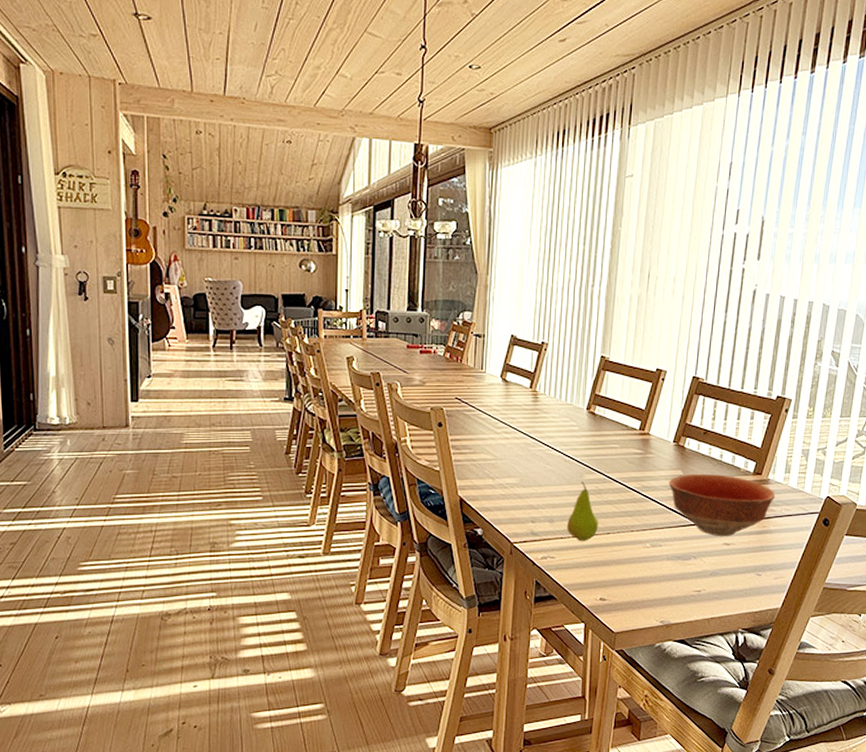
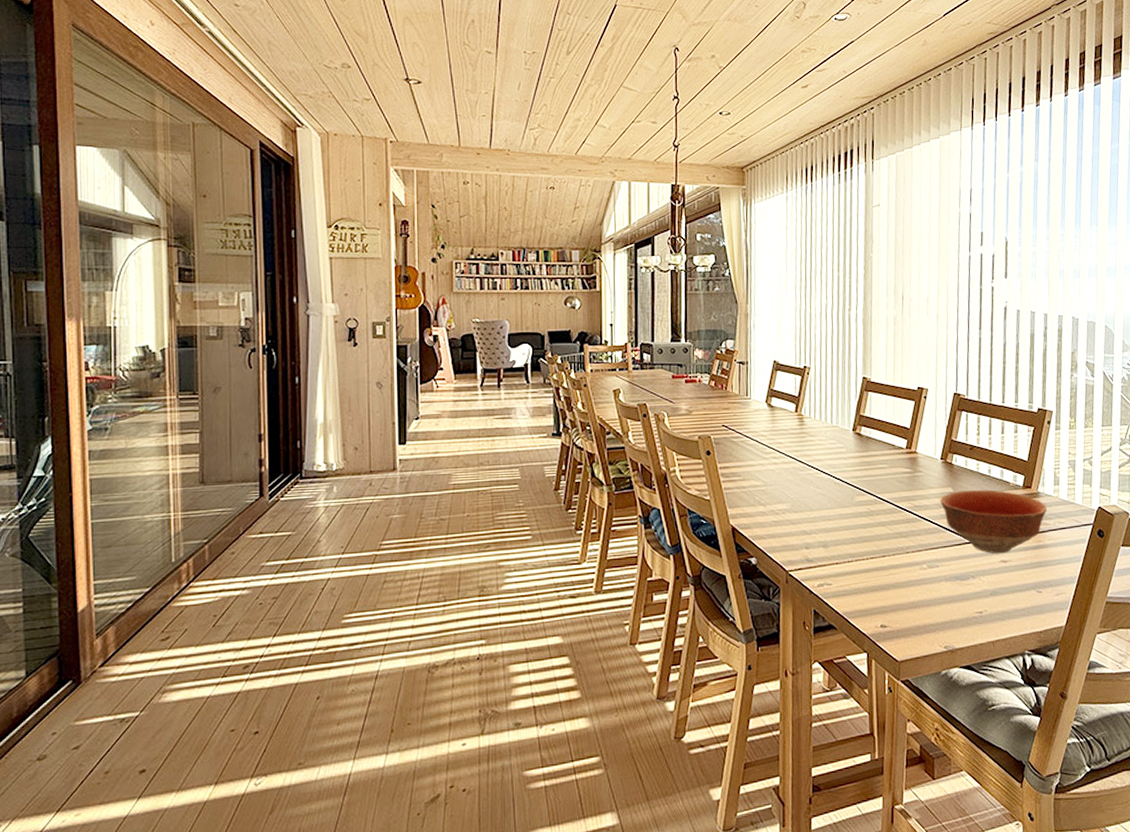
fruit: present [566,481,599,541] -> none [841,503,874,566]

